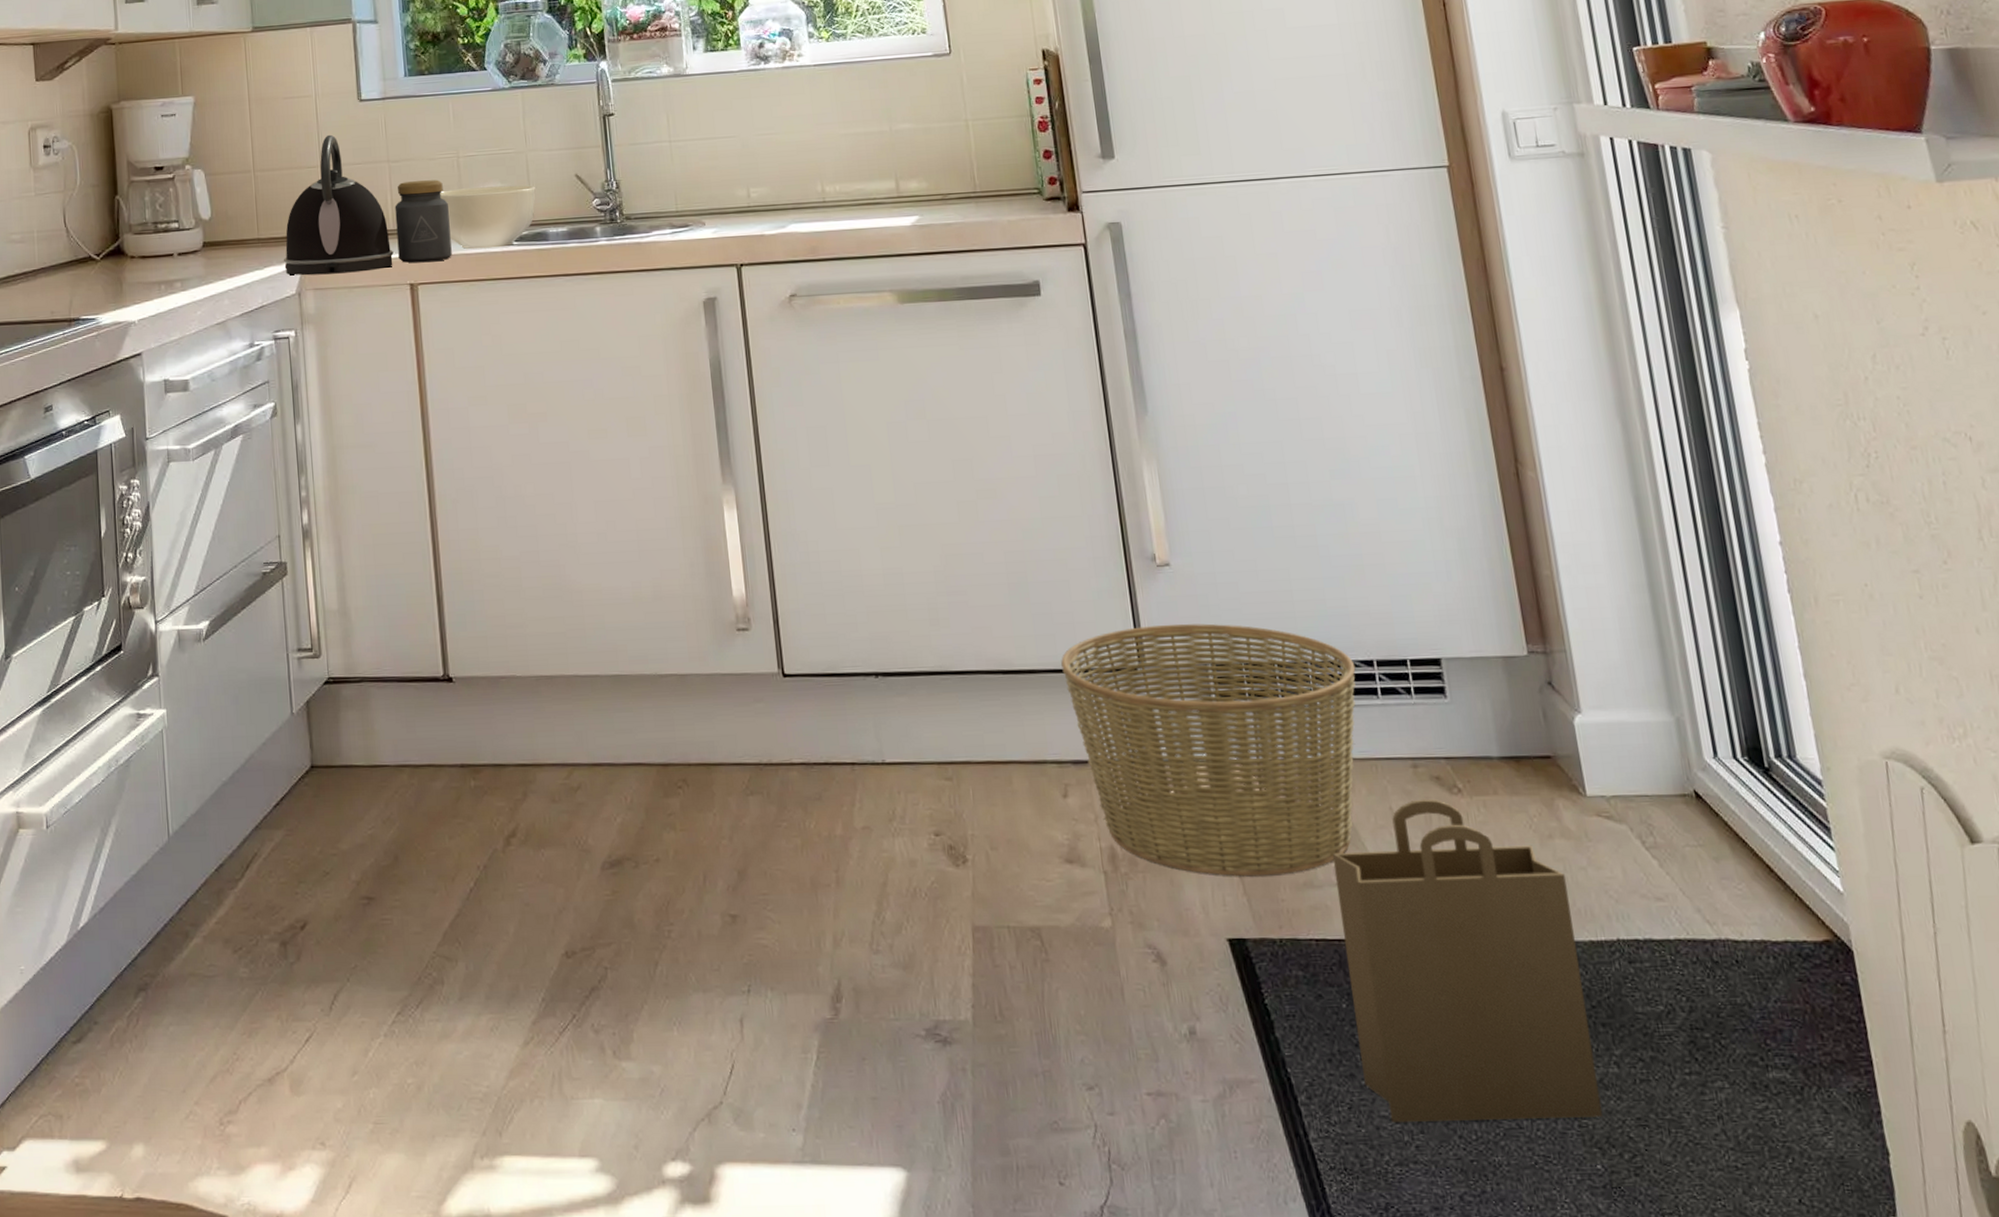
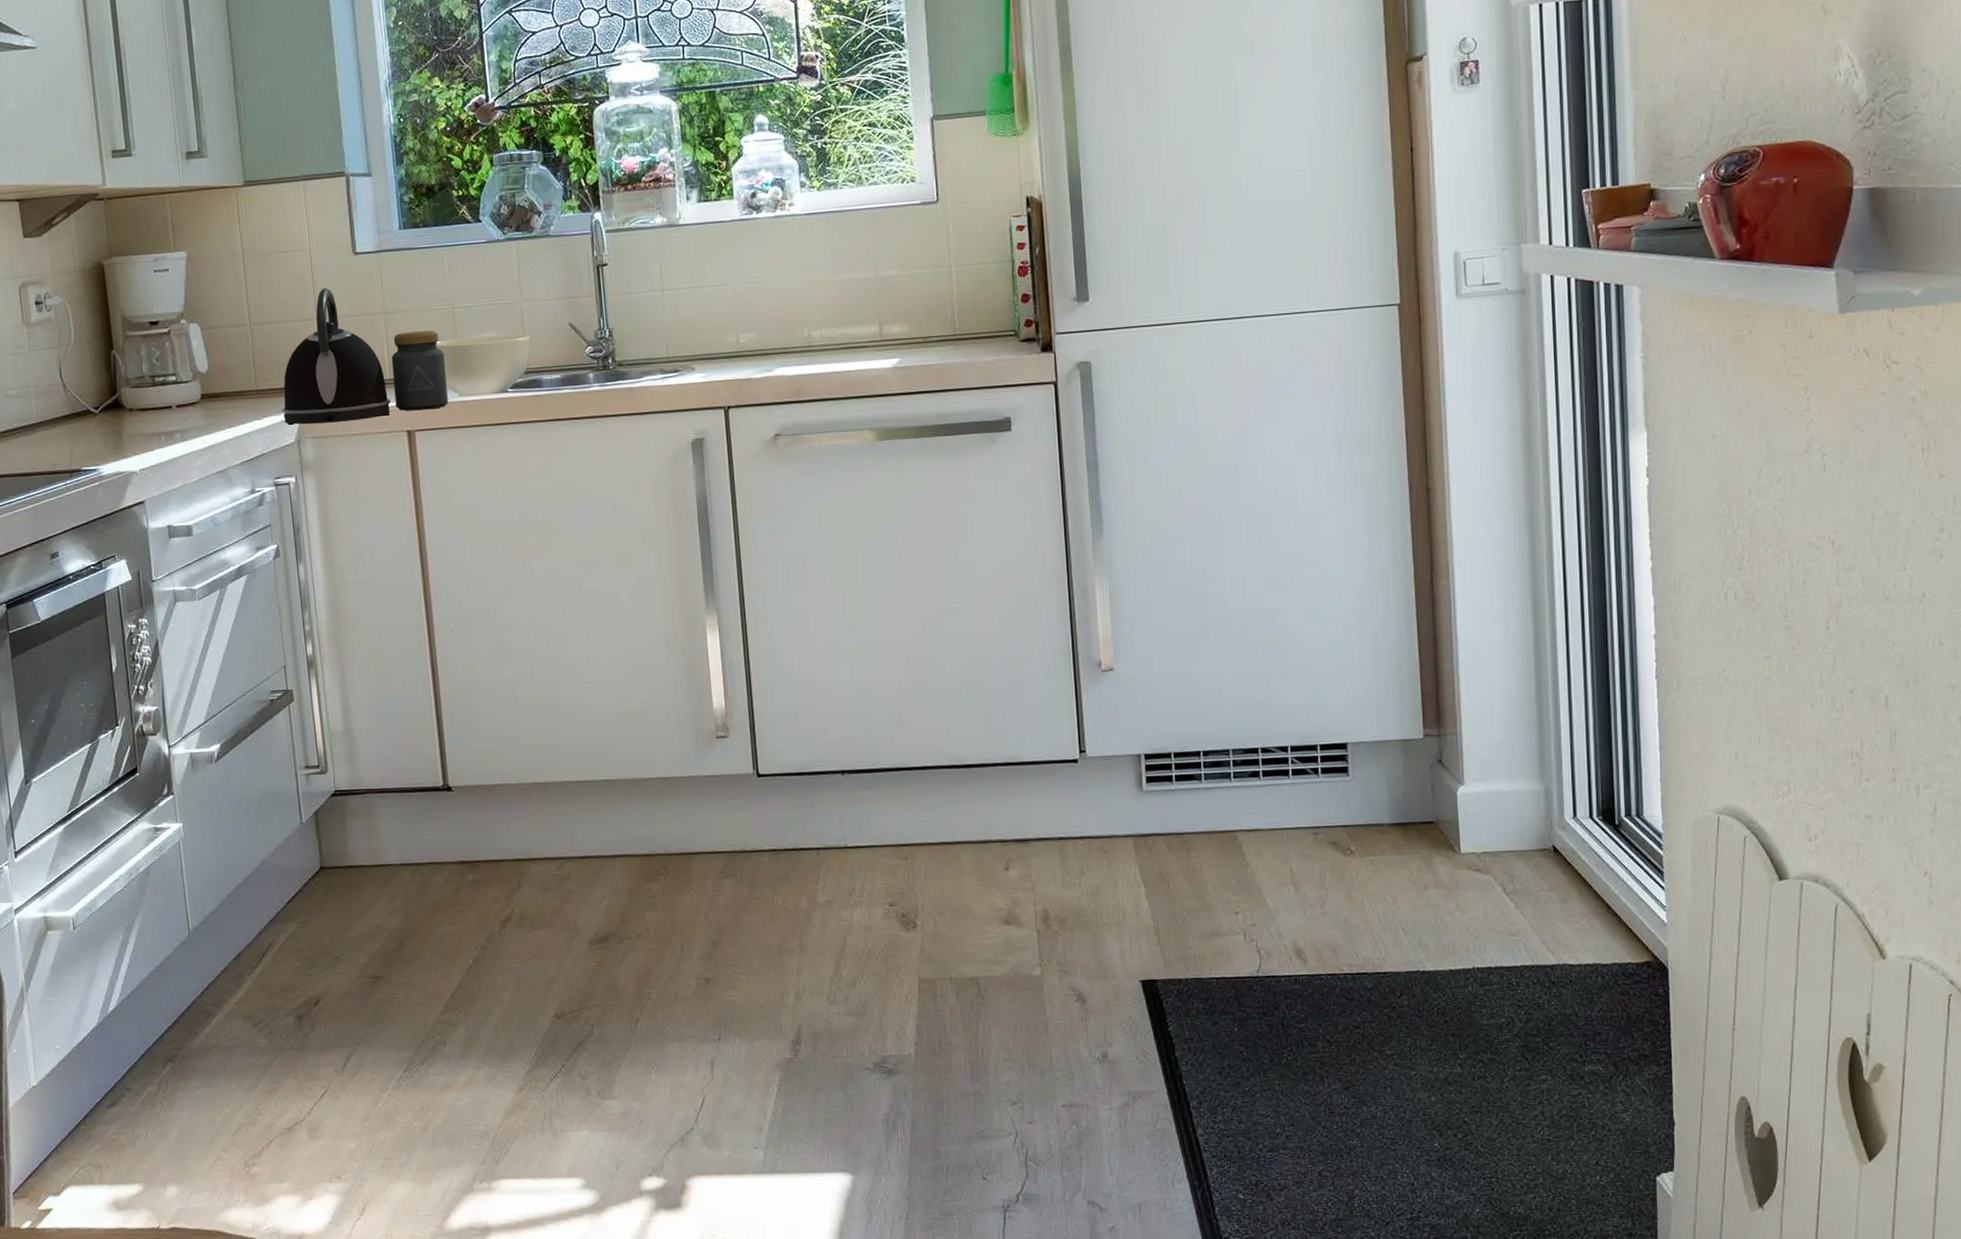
basket: present [1061,623,1356,877] -> none [1010,719,1272,930]
shopping bag: present [1332,799,1603,1122] -> none [1236,860,1444,1119]

